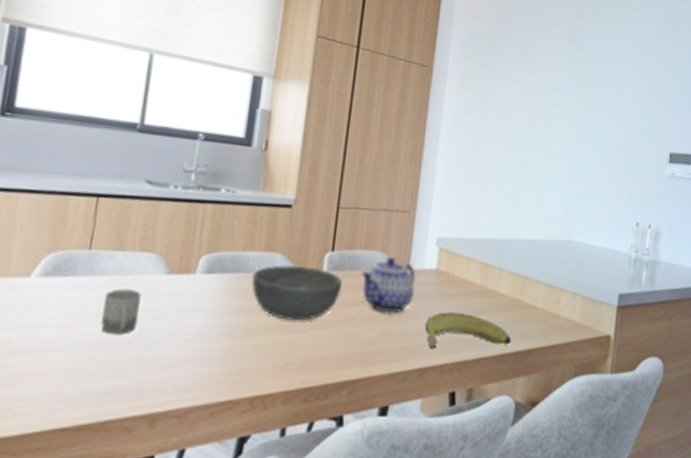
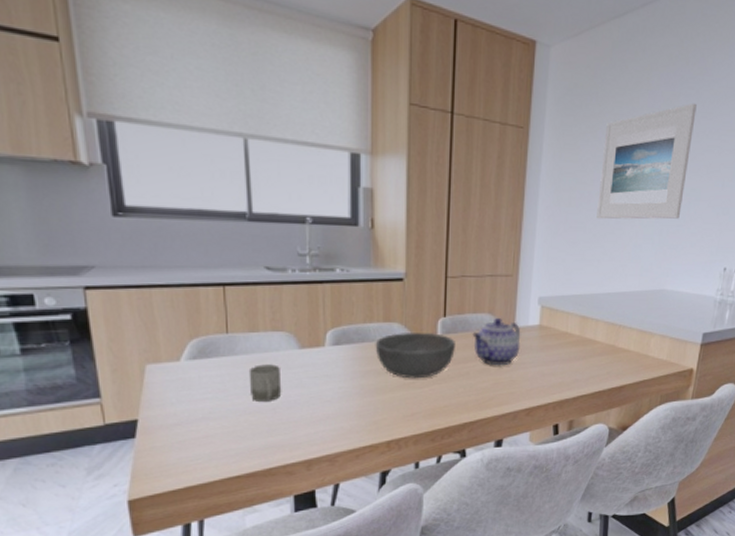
banana: present [424,312,511,349] -> none [530,361,606,392]
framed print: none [500,57,597,167] -> present [596,103,697,220]

